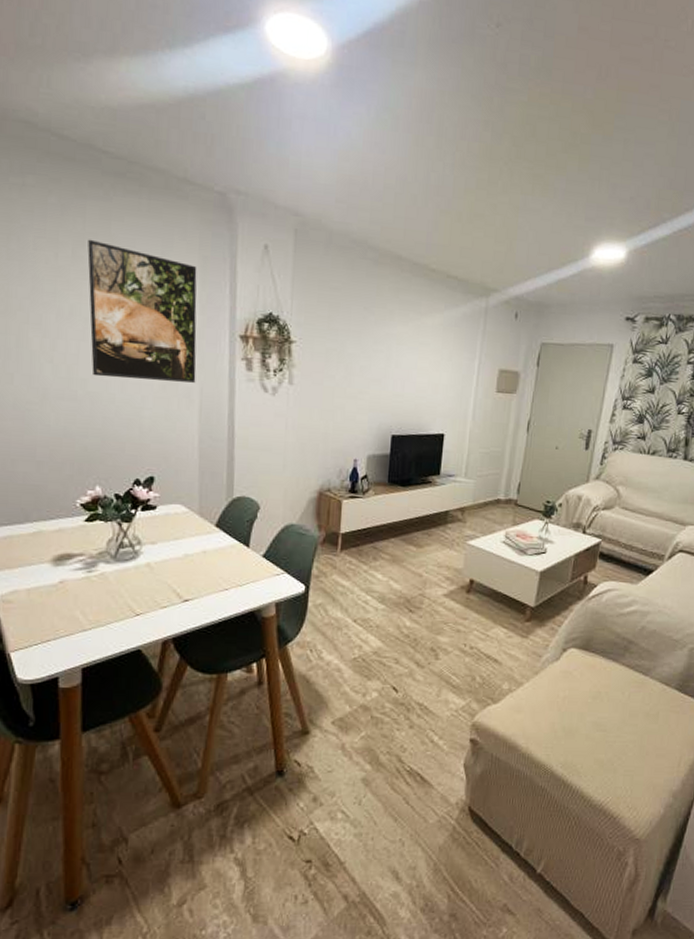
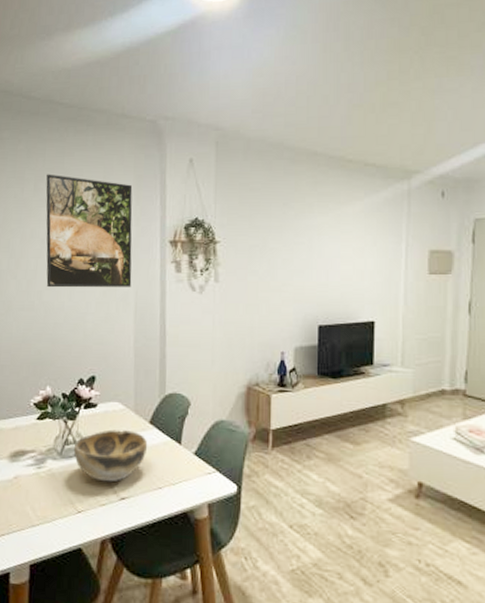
decorative bowl: none [129,532,214,585] -> present [73,429,148,482]

